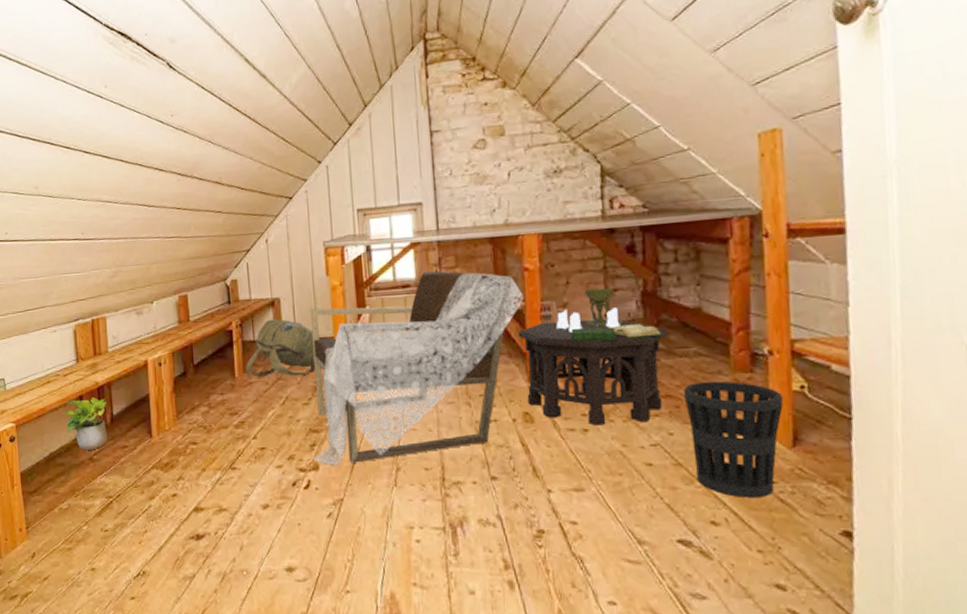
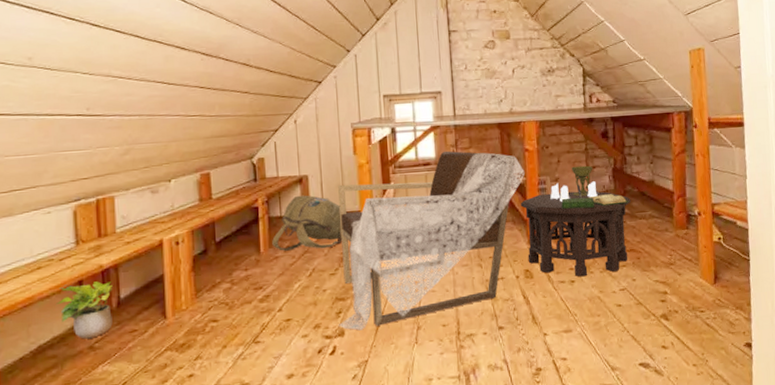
wastebasket: present [683,381,783,497] -> none [642,236,708,325]

